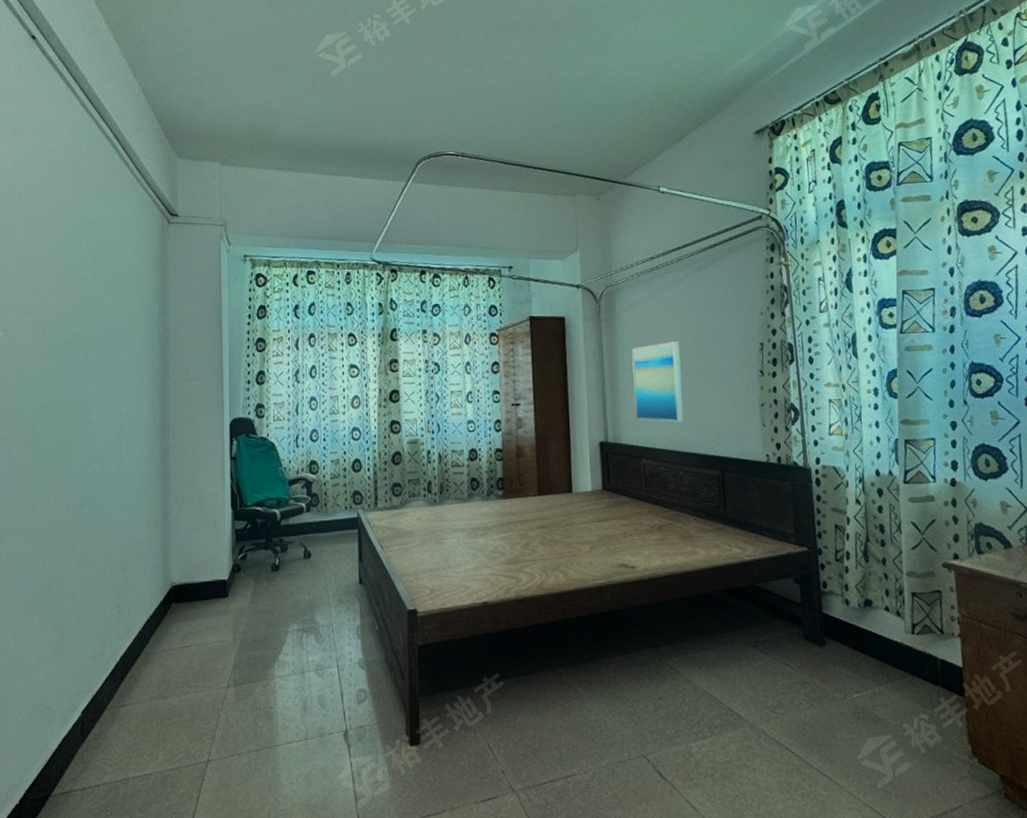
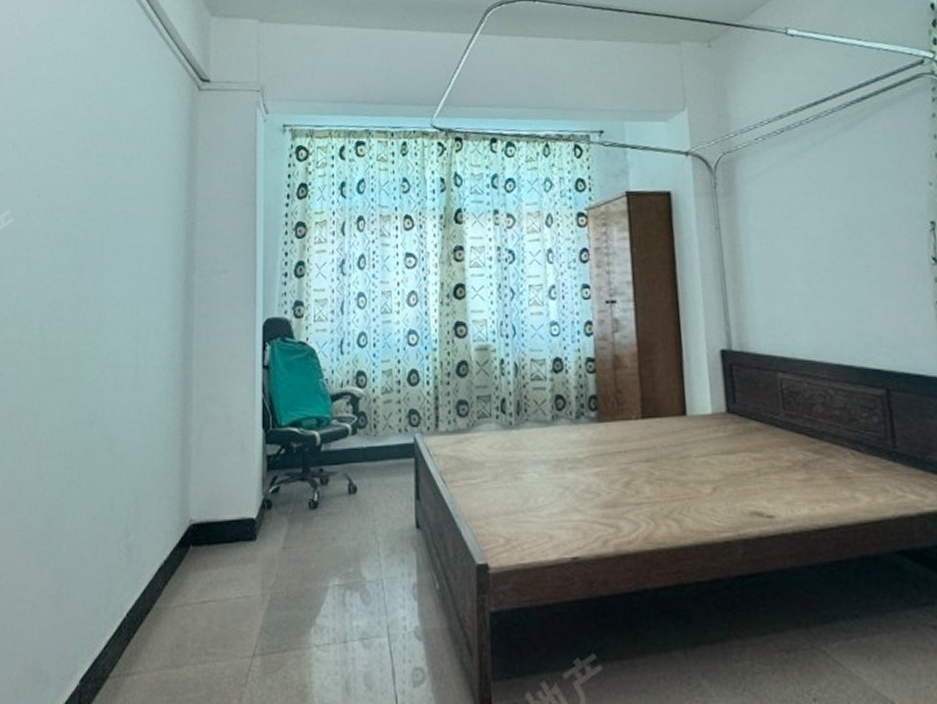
wall art: present [631,341,684,423] -> none [758,220,832,326]

